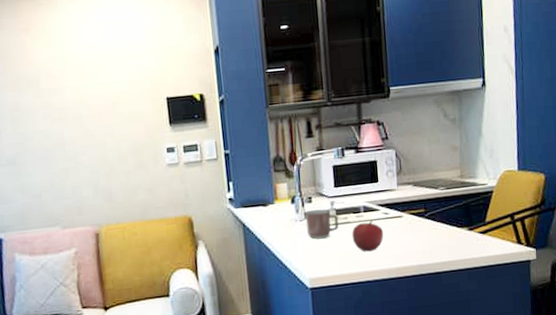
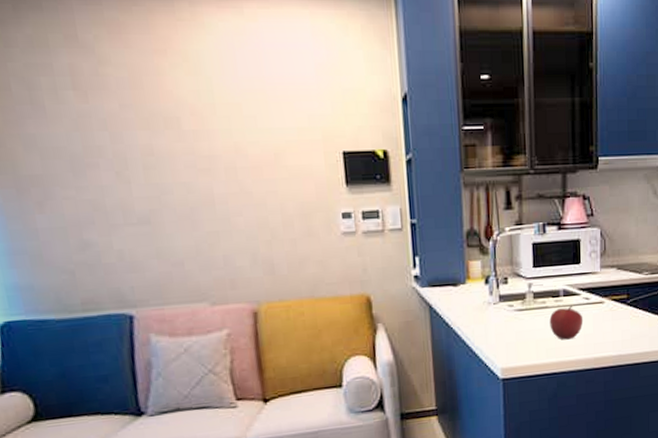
mug: present [305,209,339,239] -> none [499,291,536,325]

